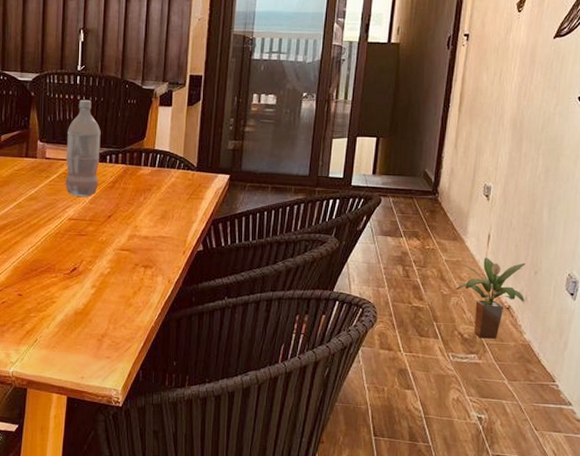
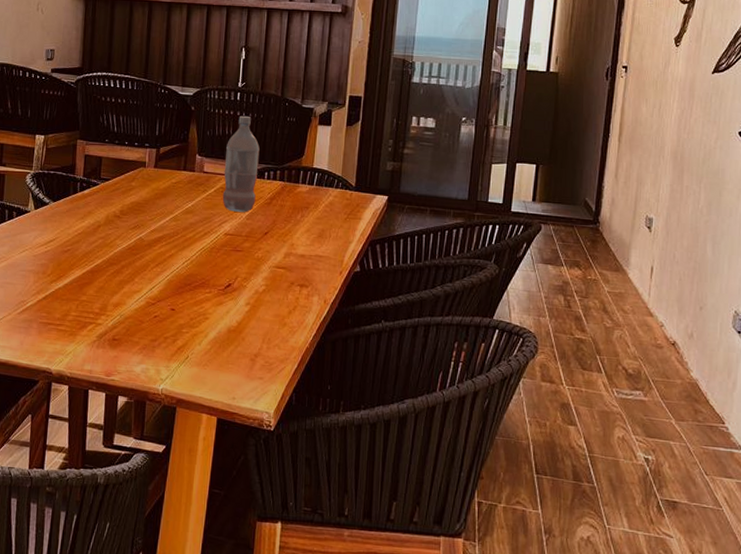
potted plant: present [455,258,526,339] -> none [619,290,690,376]

